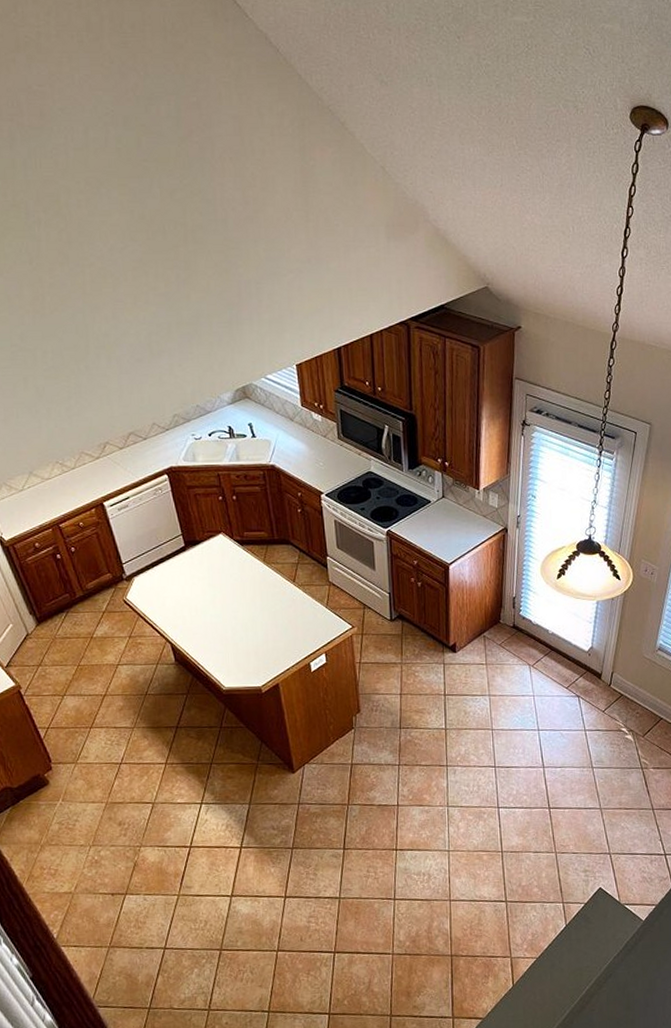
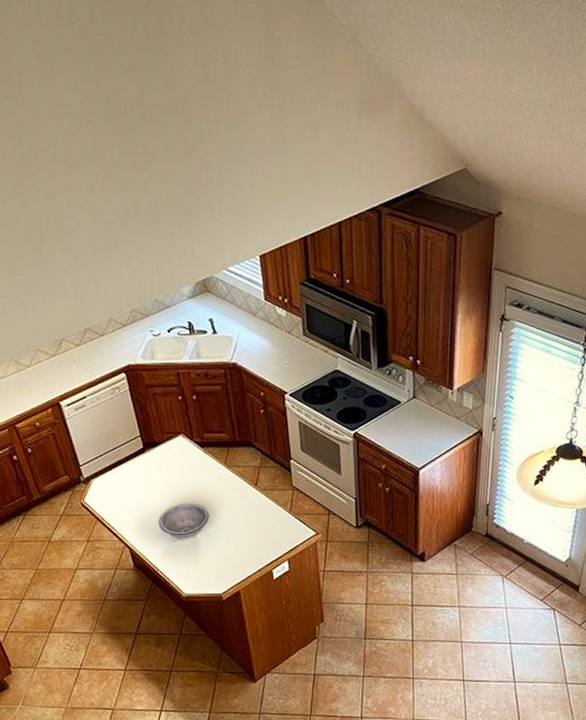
decorative bowl: none [199,599,249,635] -> present [158,503,209,540]

